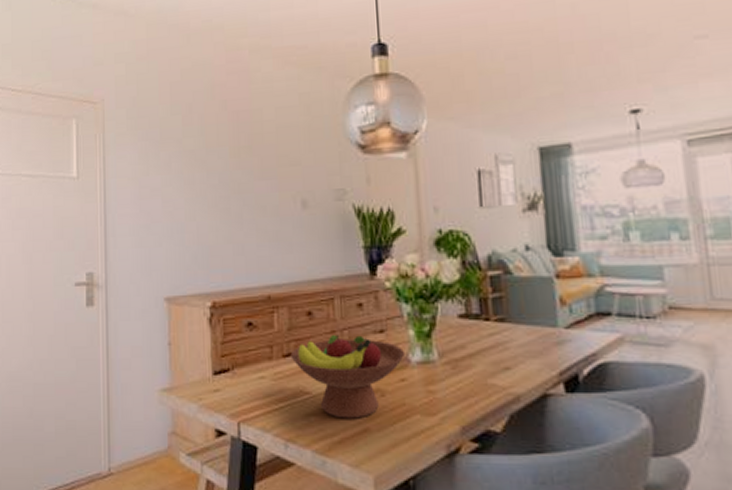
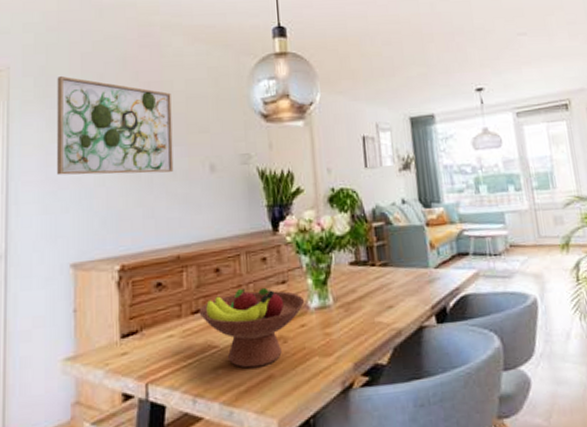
wall art: none [148,106,264,209] -> present [57,75,174,176]

